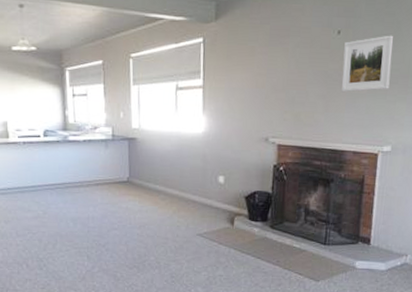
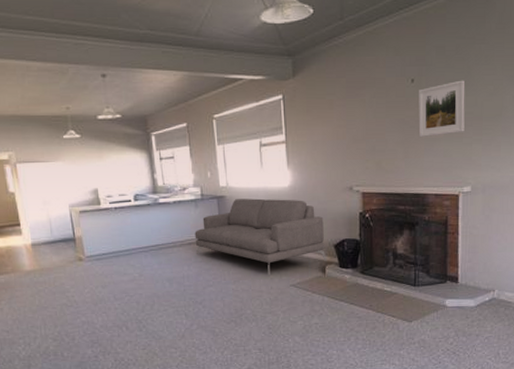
sofa: none [102,142,236,223] -> present [194,198,326,276]

